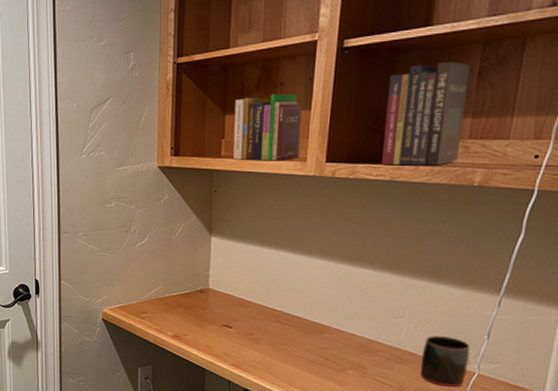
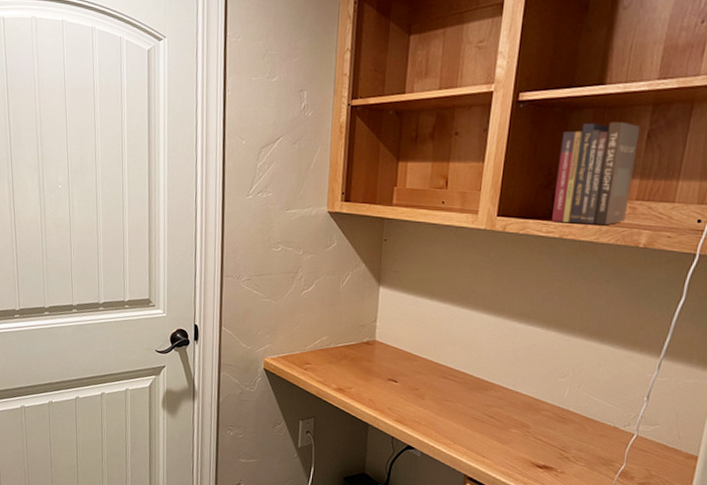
books: present [233,94,303,161] -> none [405,143,477,213]
mug: present [420,336,471,387] -> none [582,396,631,448]

